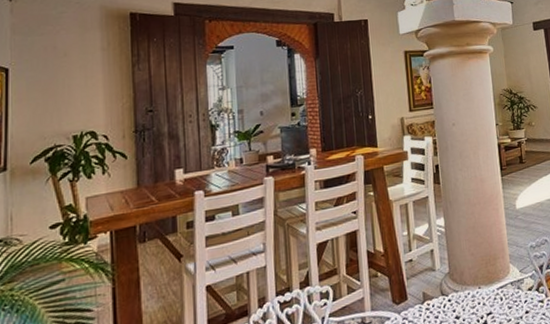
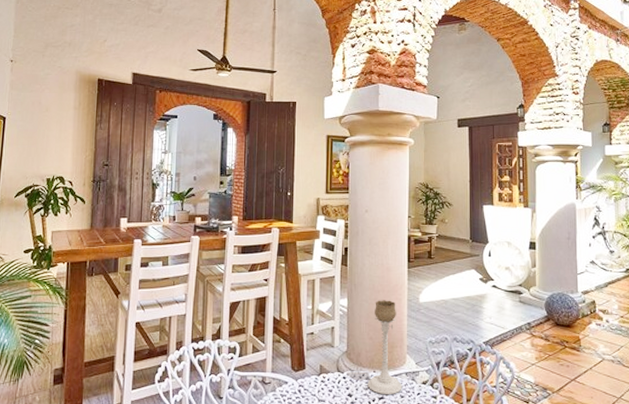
candle holder: none [472,211,509,310] -> present [367,300,402,395]

